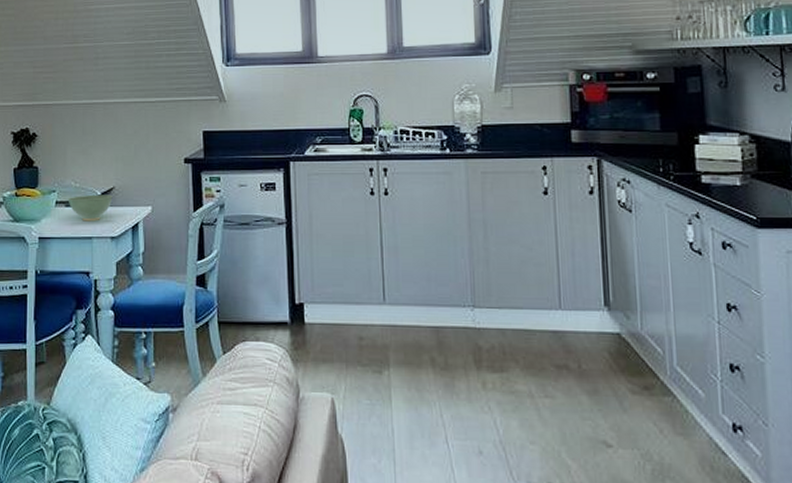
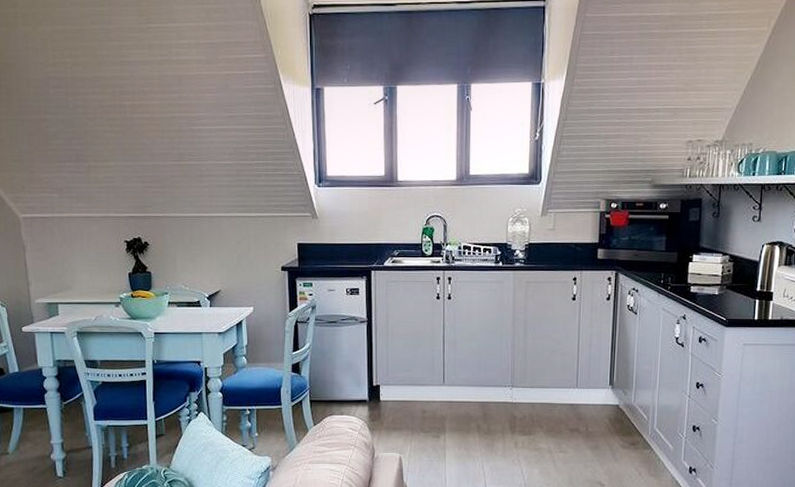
bowl: present [67,194,113,222] -> none [179,296,219,319]

